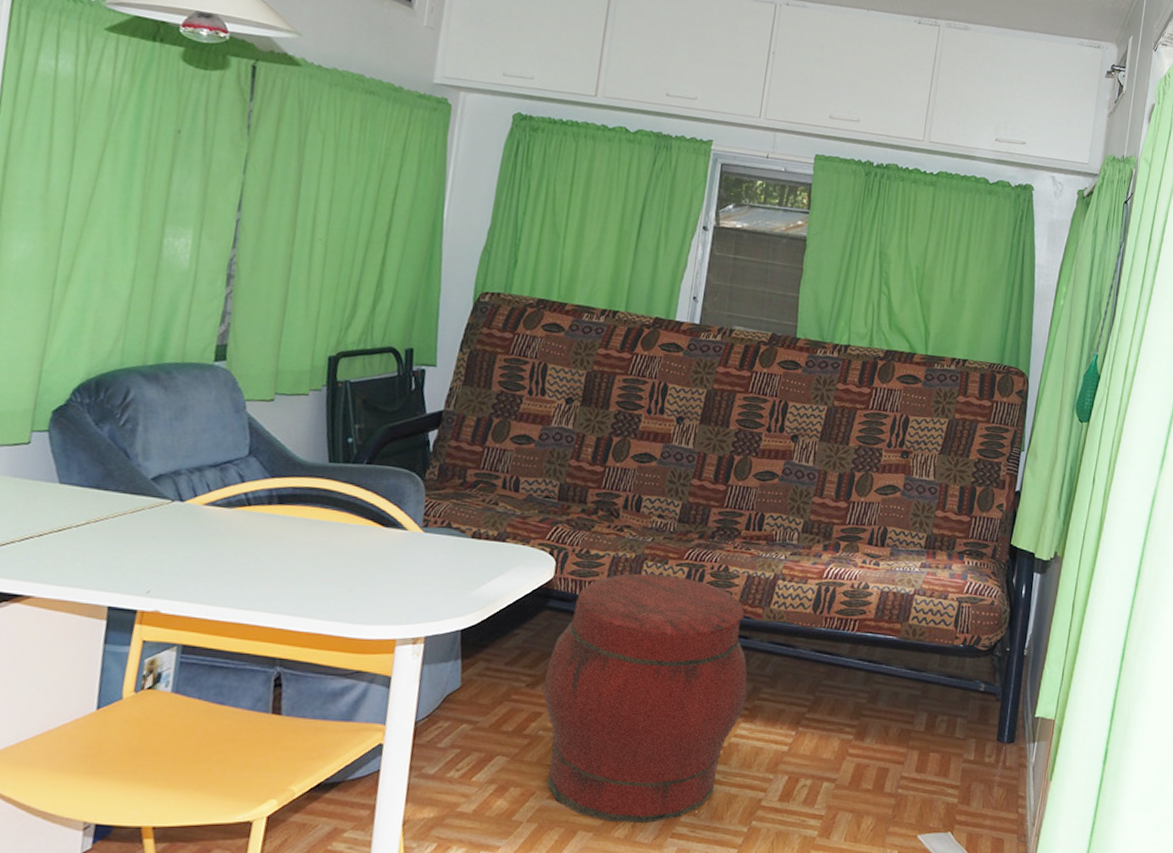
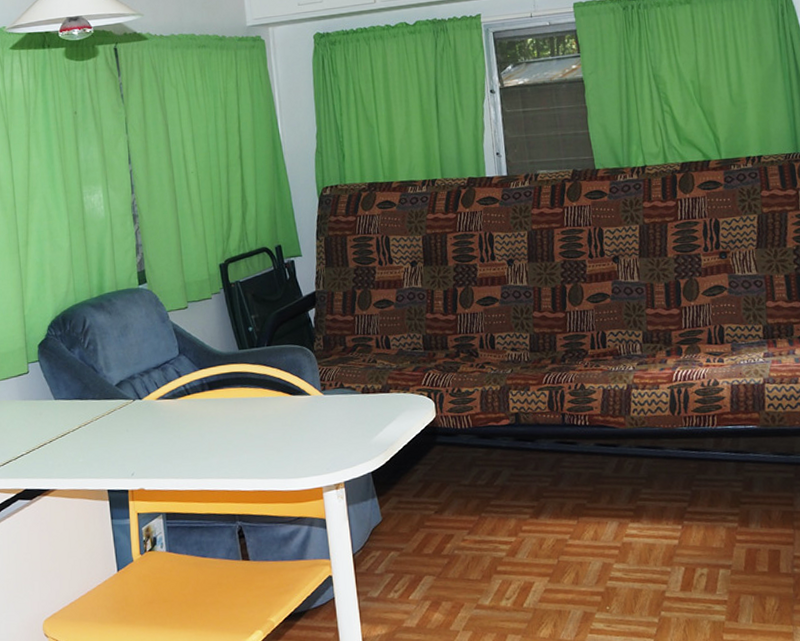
ottoman: present [543,573,748,824] -> none [448,399,629,624]

